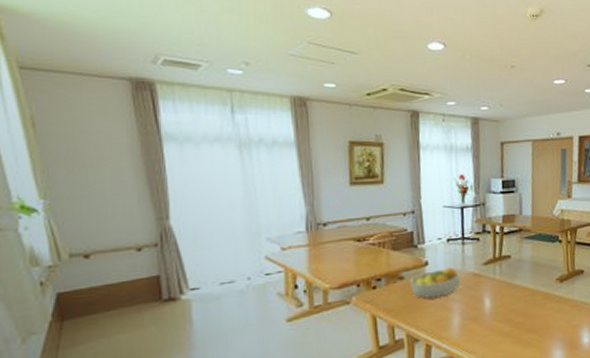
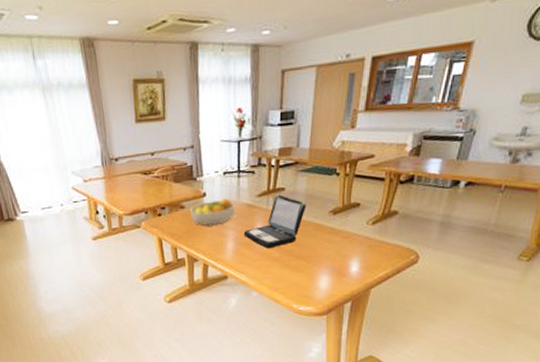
laptop: none [470,262,534,323] -> present [243,195,307,249]

